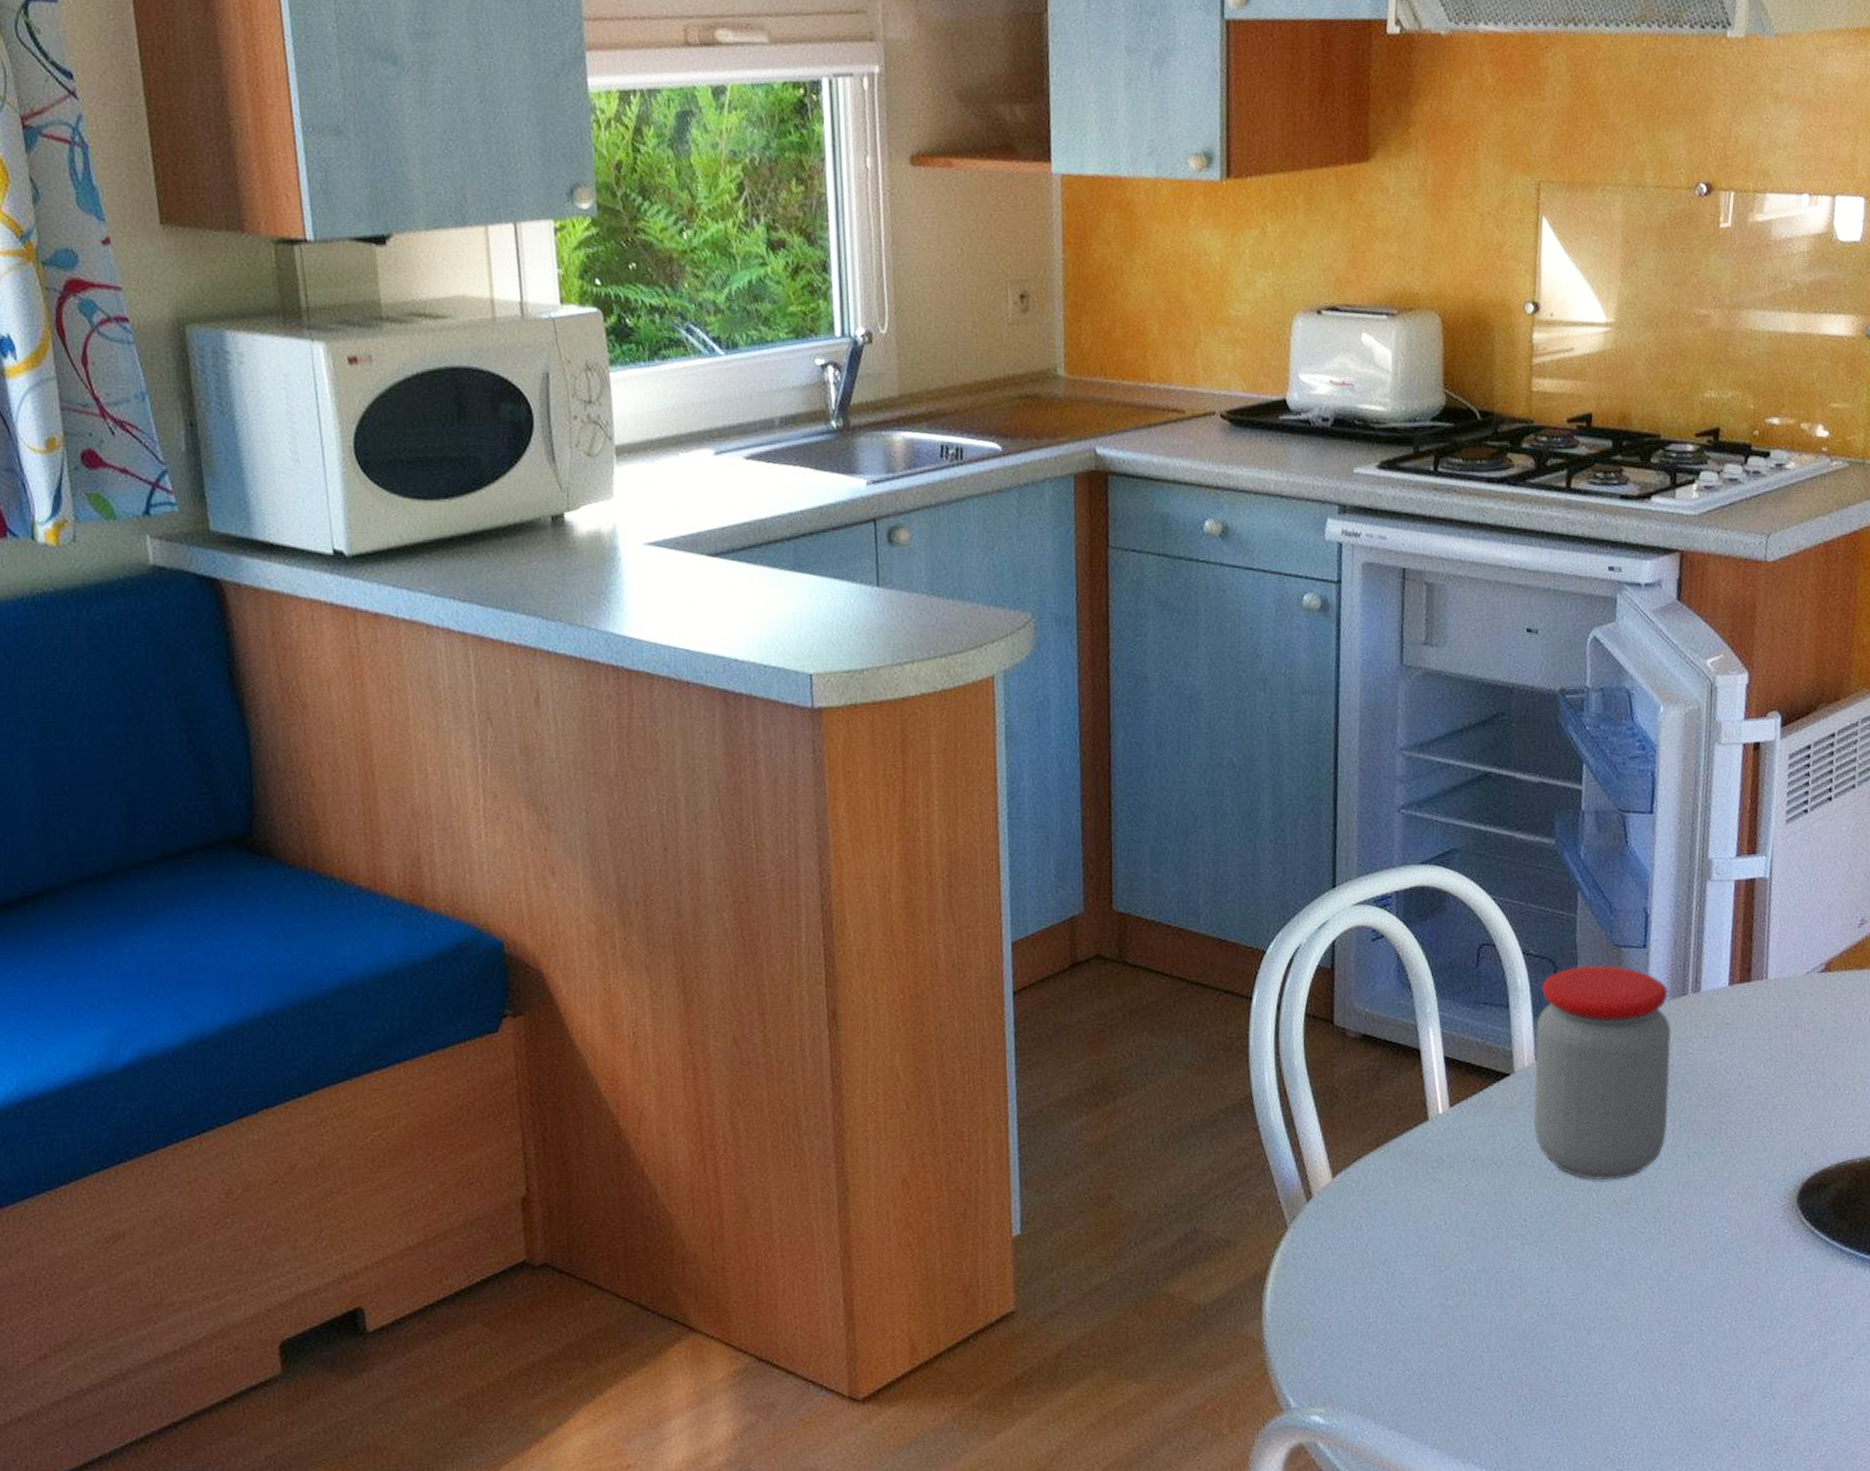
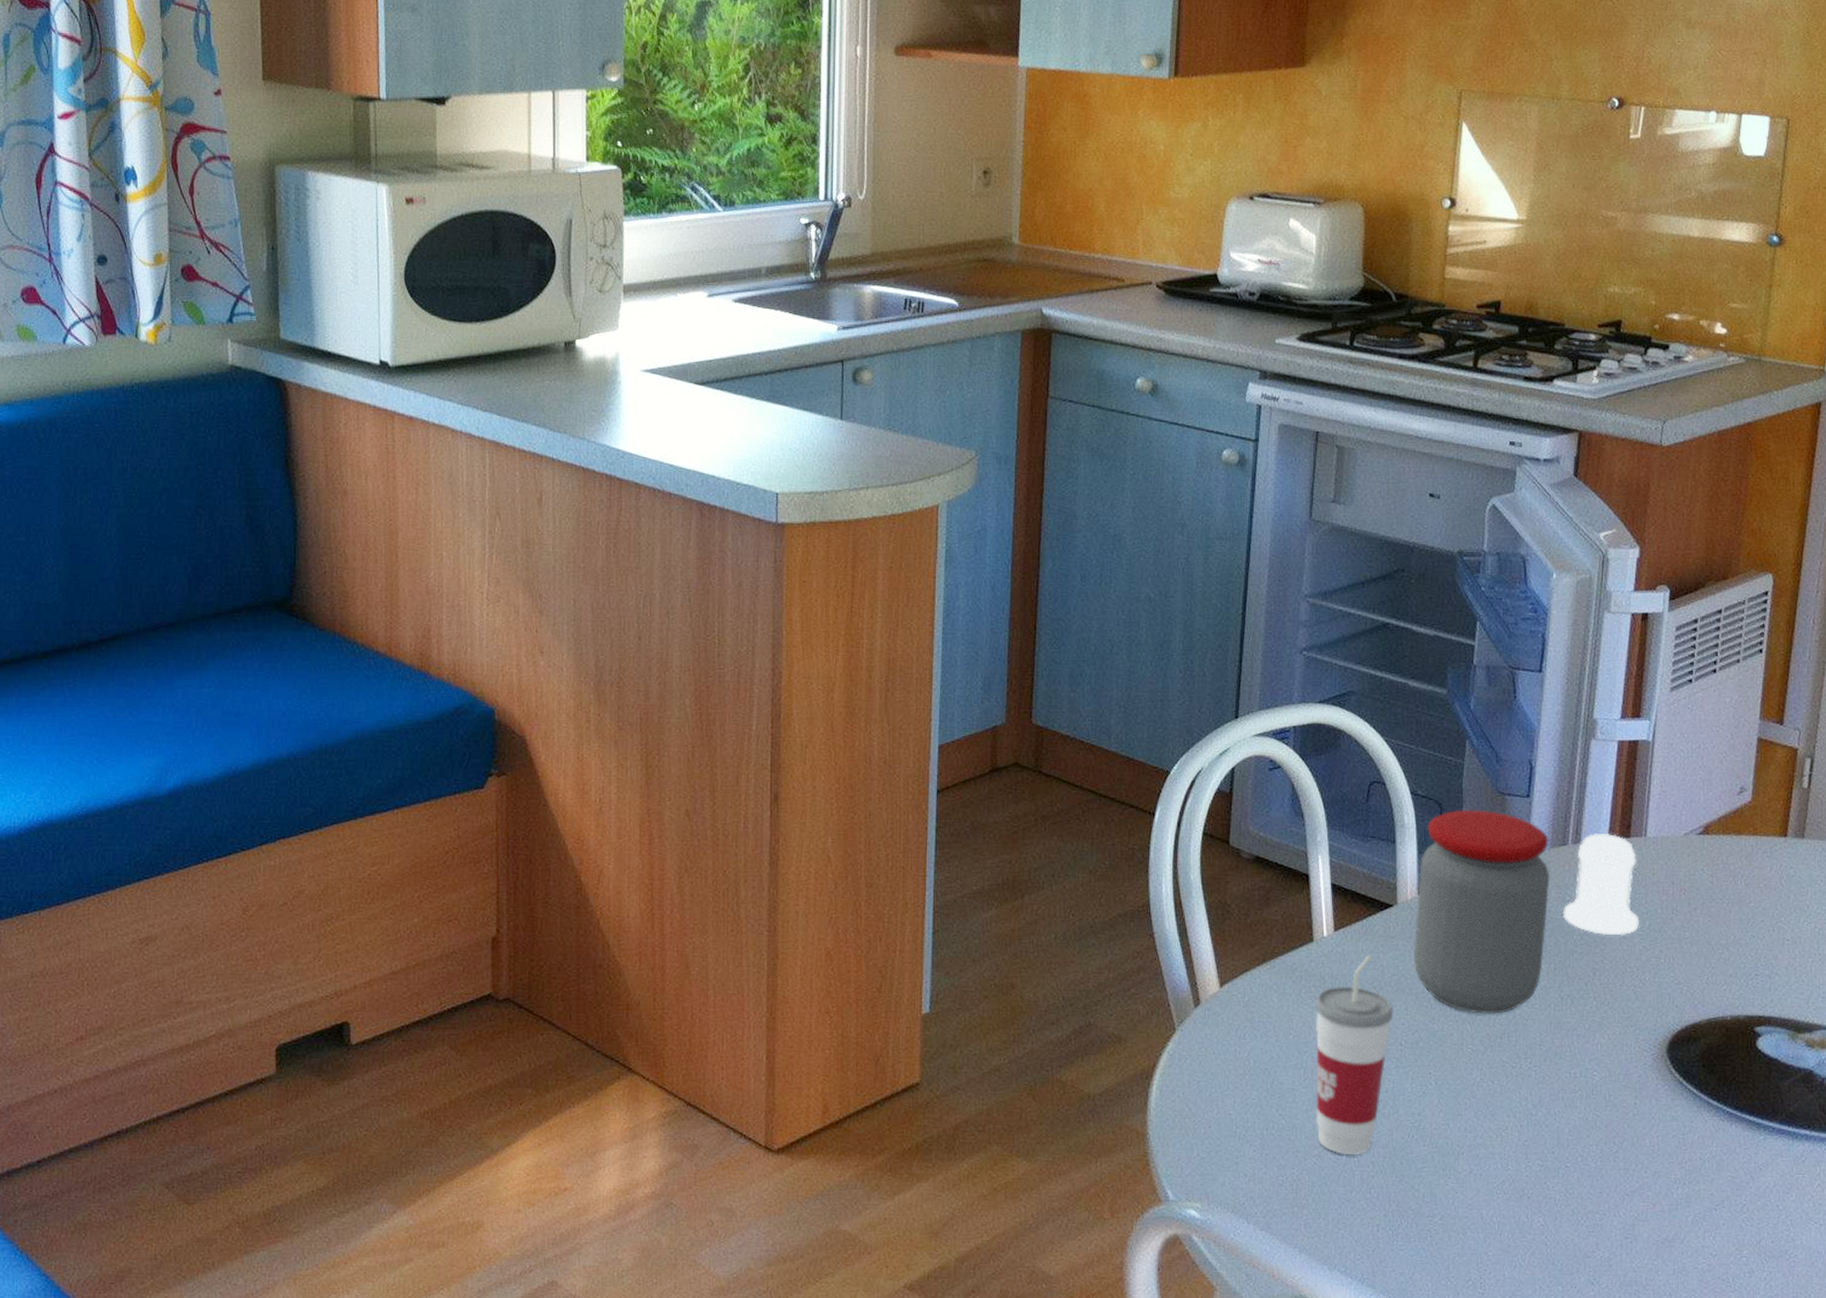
cup: none [1433,1127,1516,1342] -> present [1315,953,1394,1156]
salt shaker: none [1686,979,1765,1086] -> present [1564,834,1640,936]

